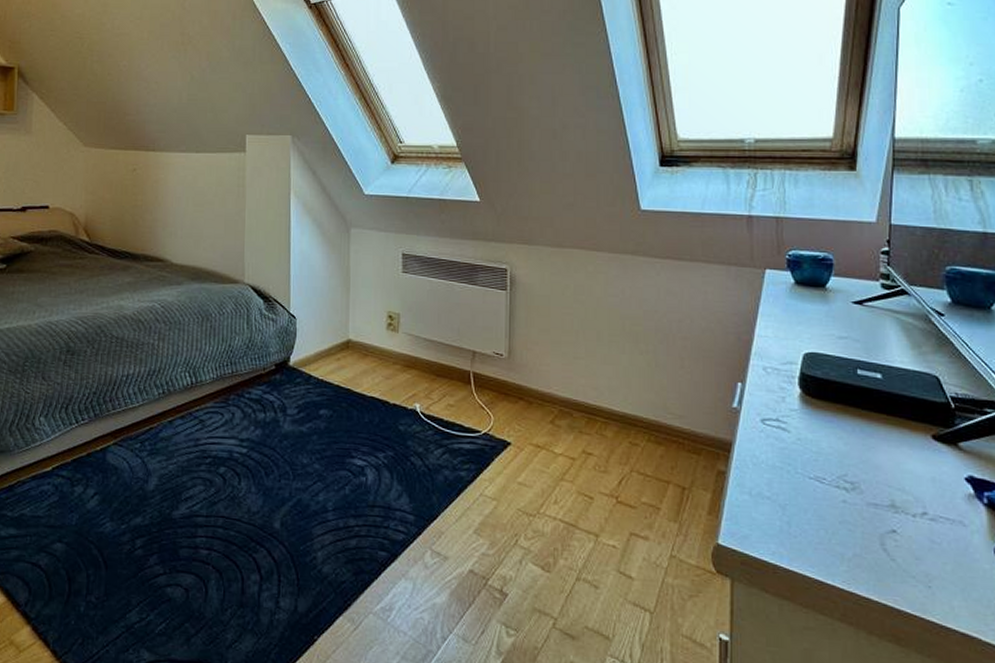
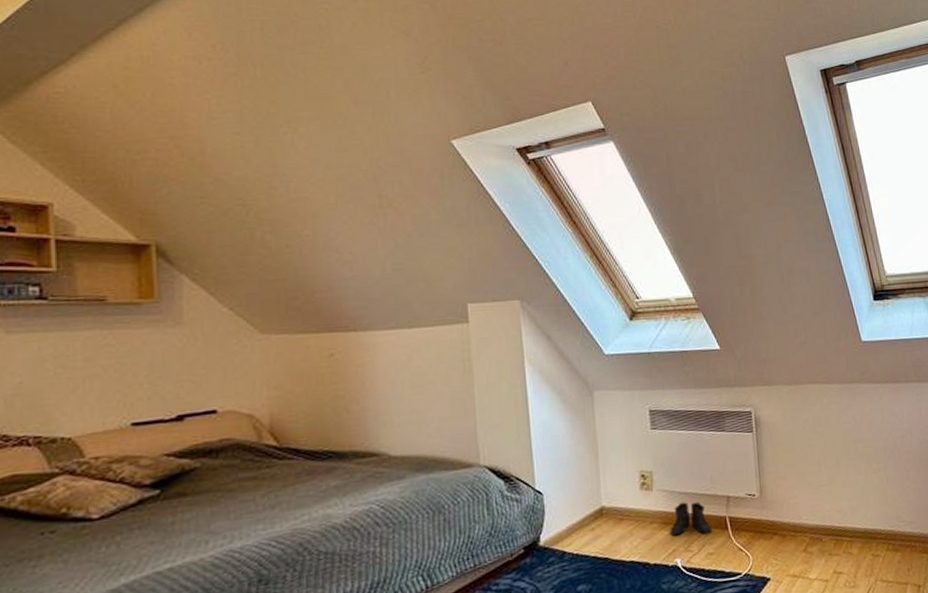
boots: none [412,349,455,385] -> present [670,501,713,537]

